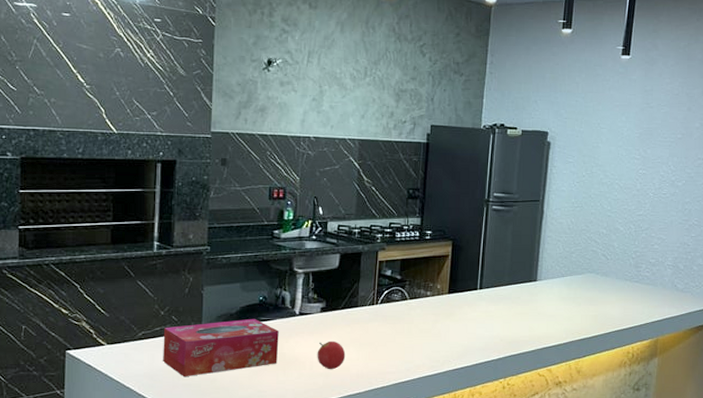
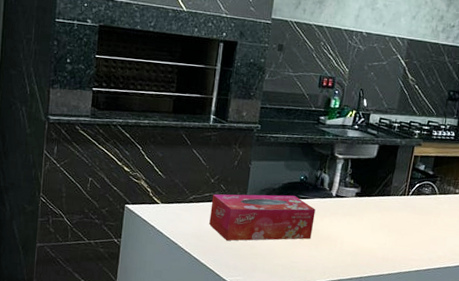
fruit: present [317,340,346,370] -> none [347,224,374,251]

